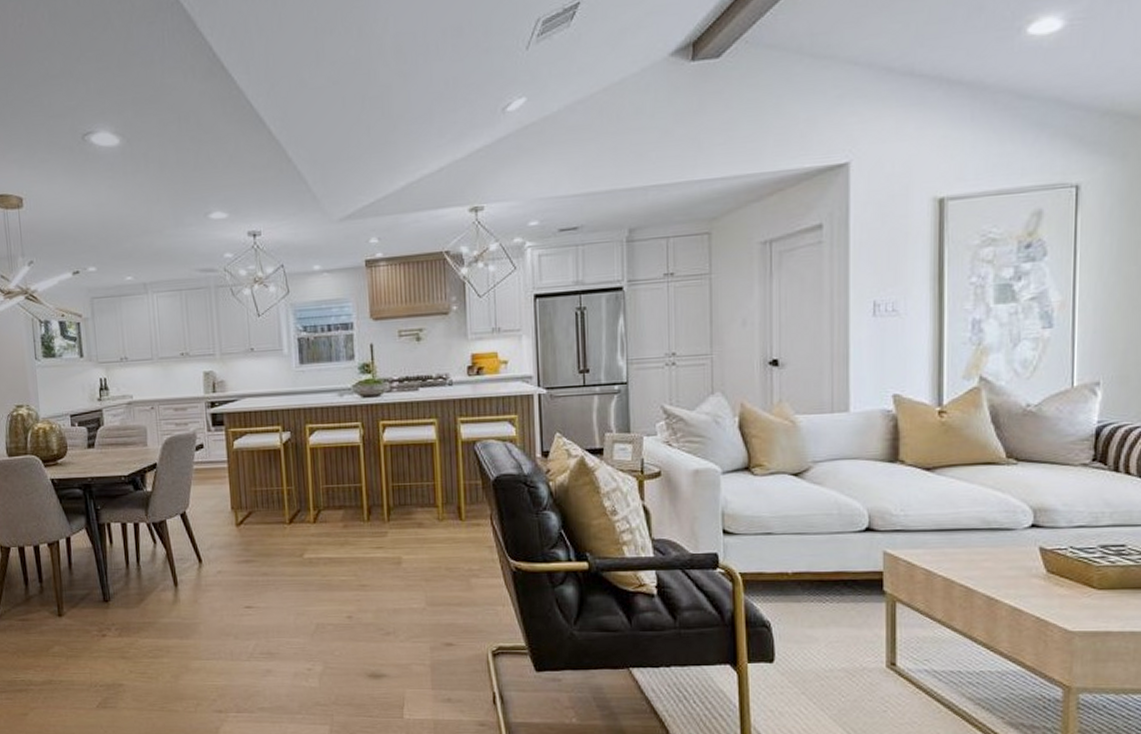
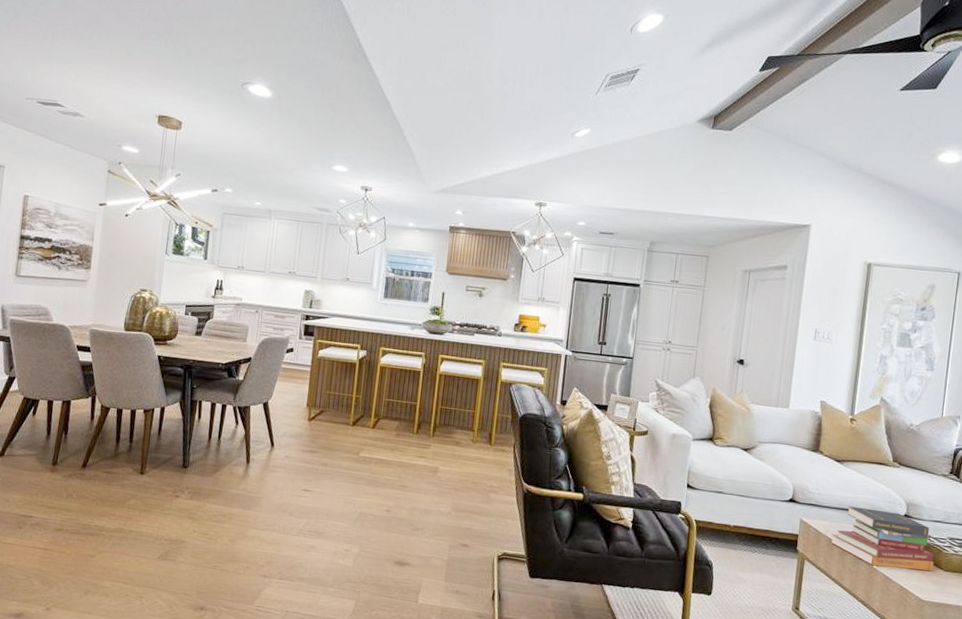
books: none [929,524,1082,597] -> present [830,506,934,572]

